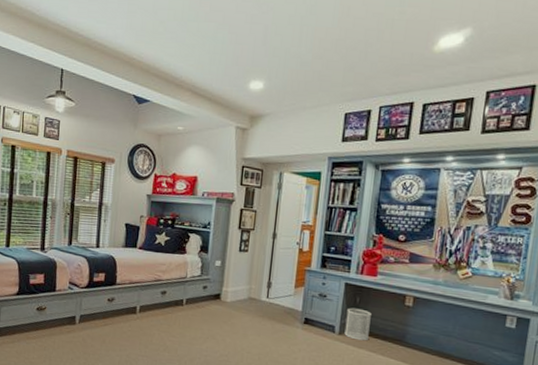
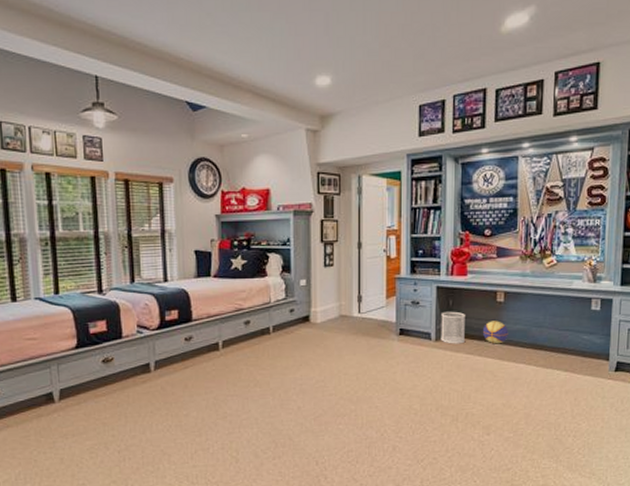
basketball: none [387,323,415,347] -> present [482,320,509,344]

